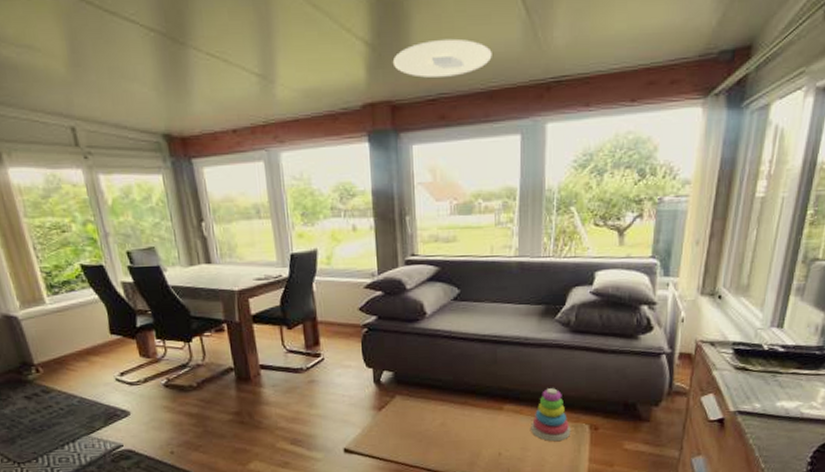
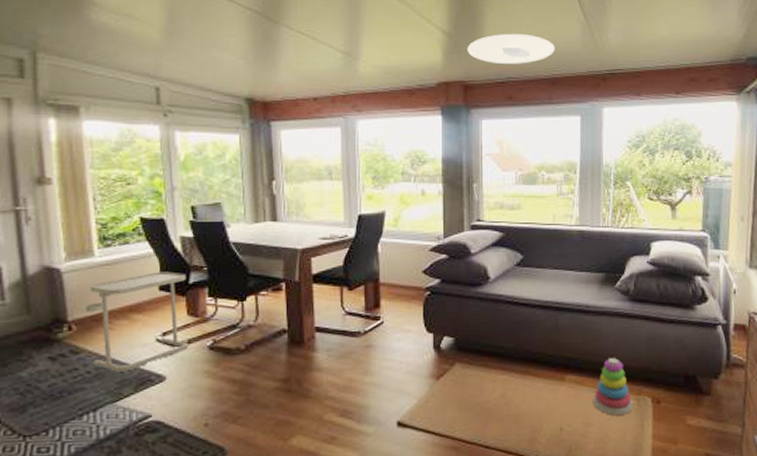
side table: none [47,316,146,408] -> present [85,271,189,372]

